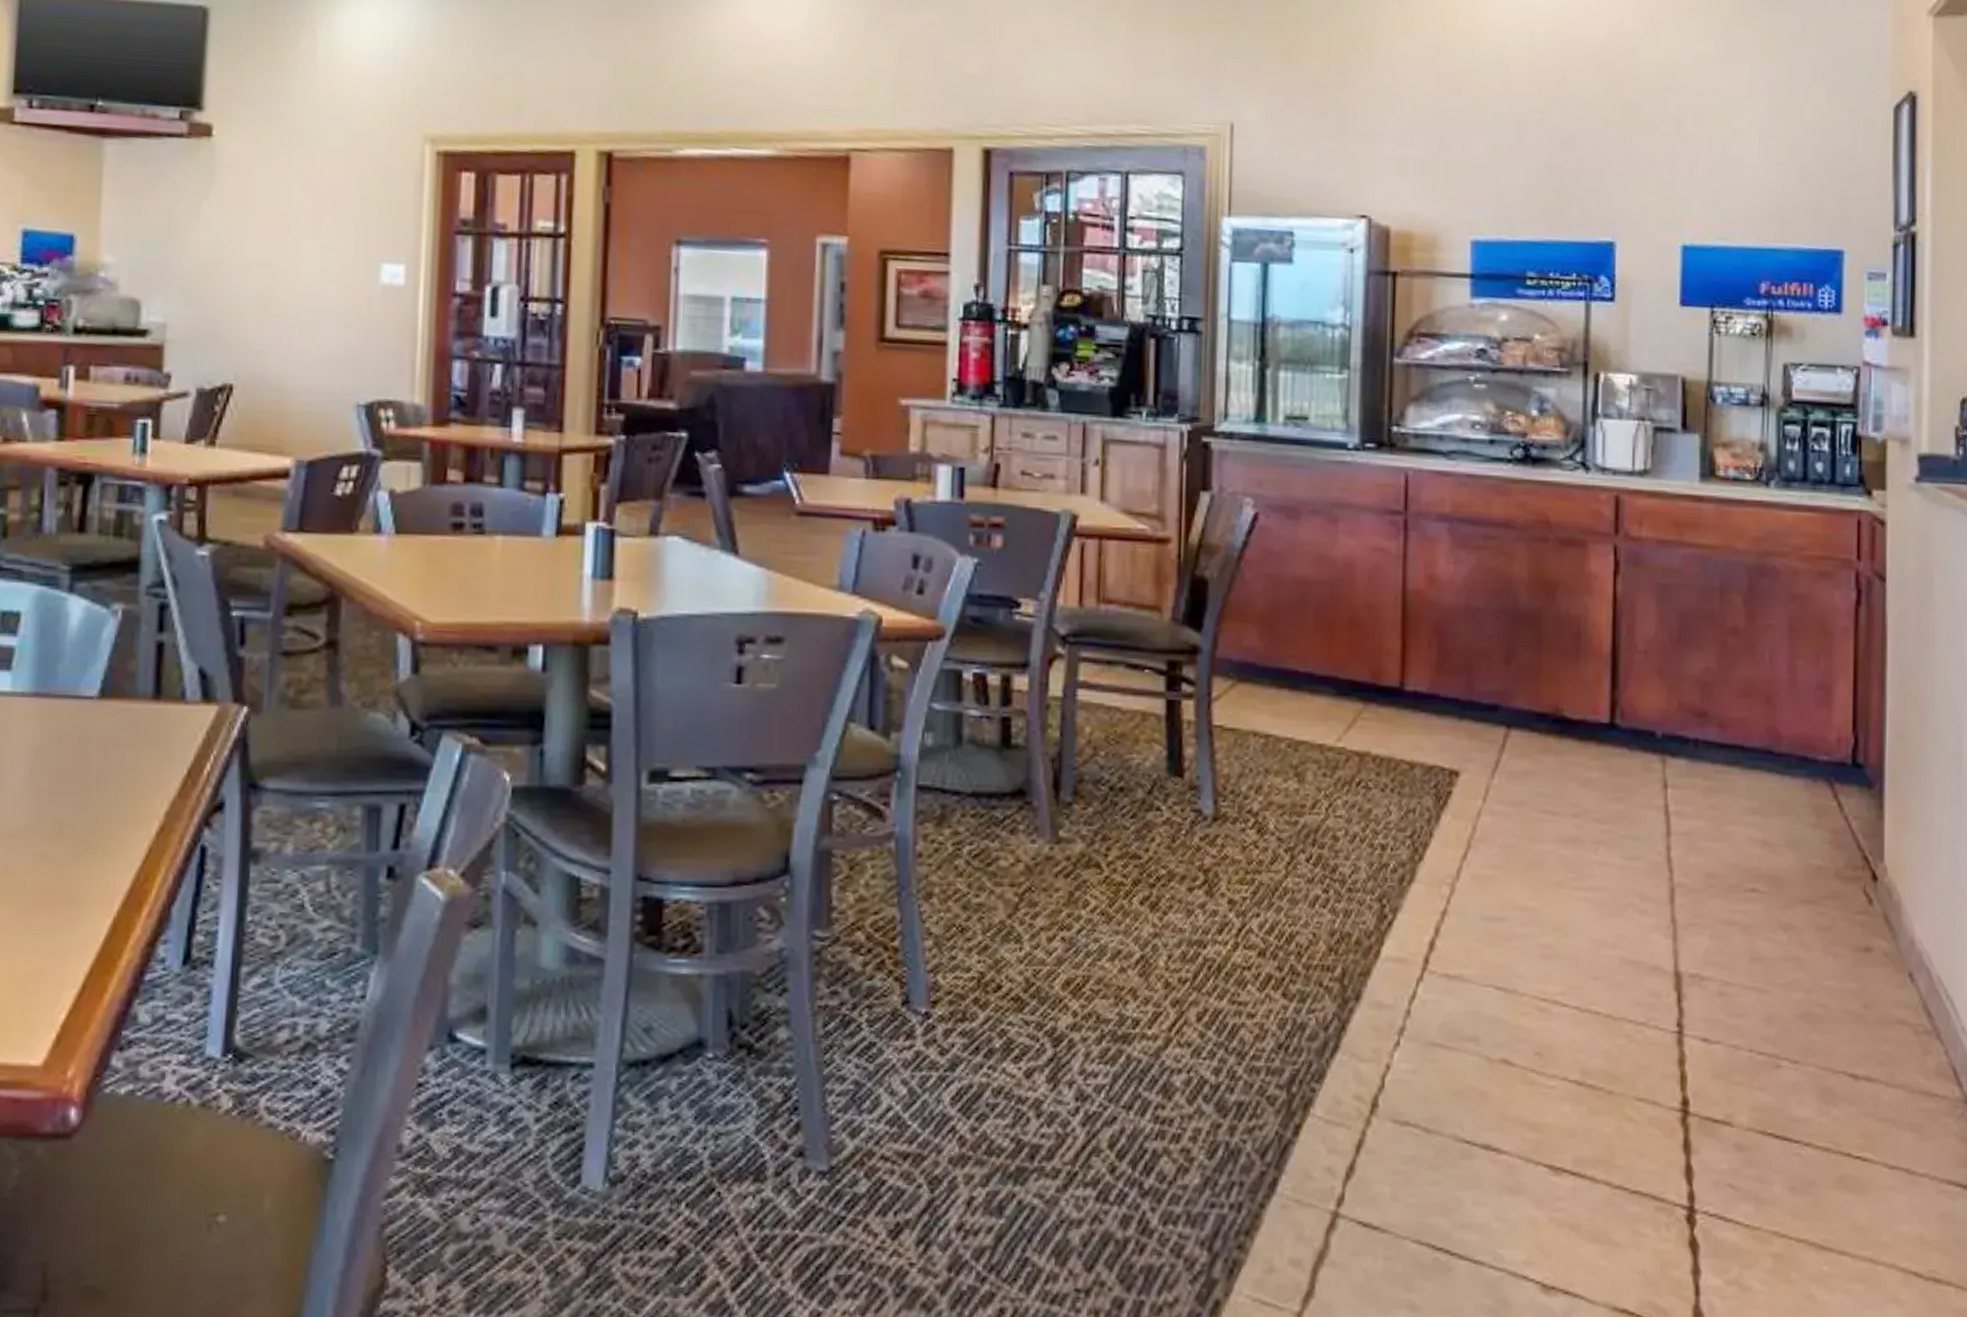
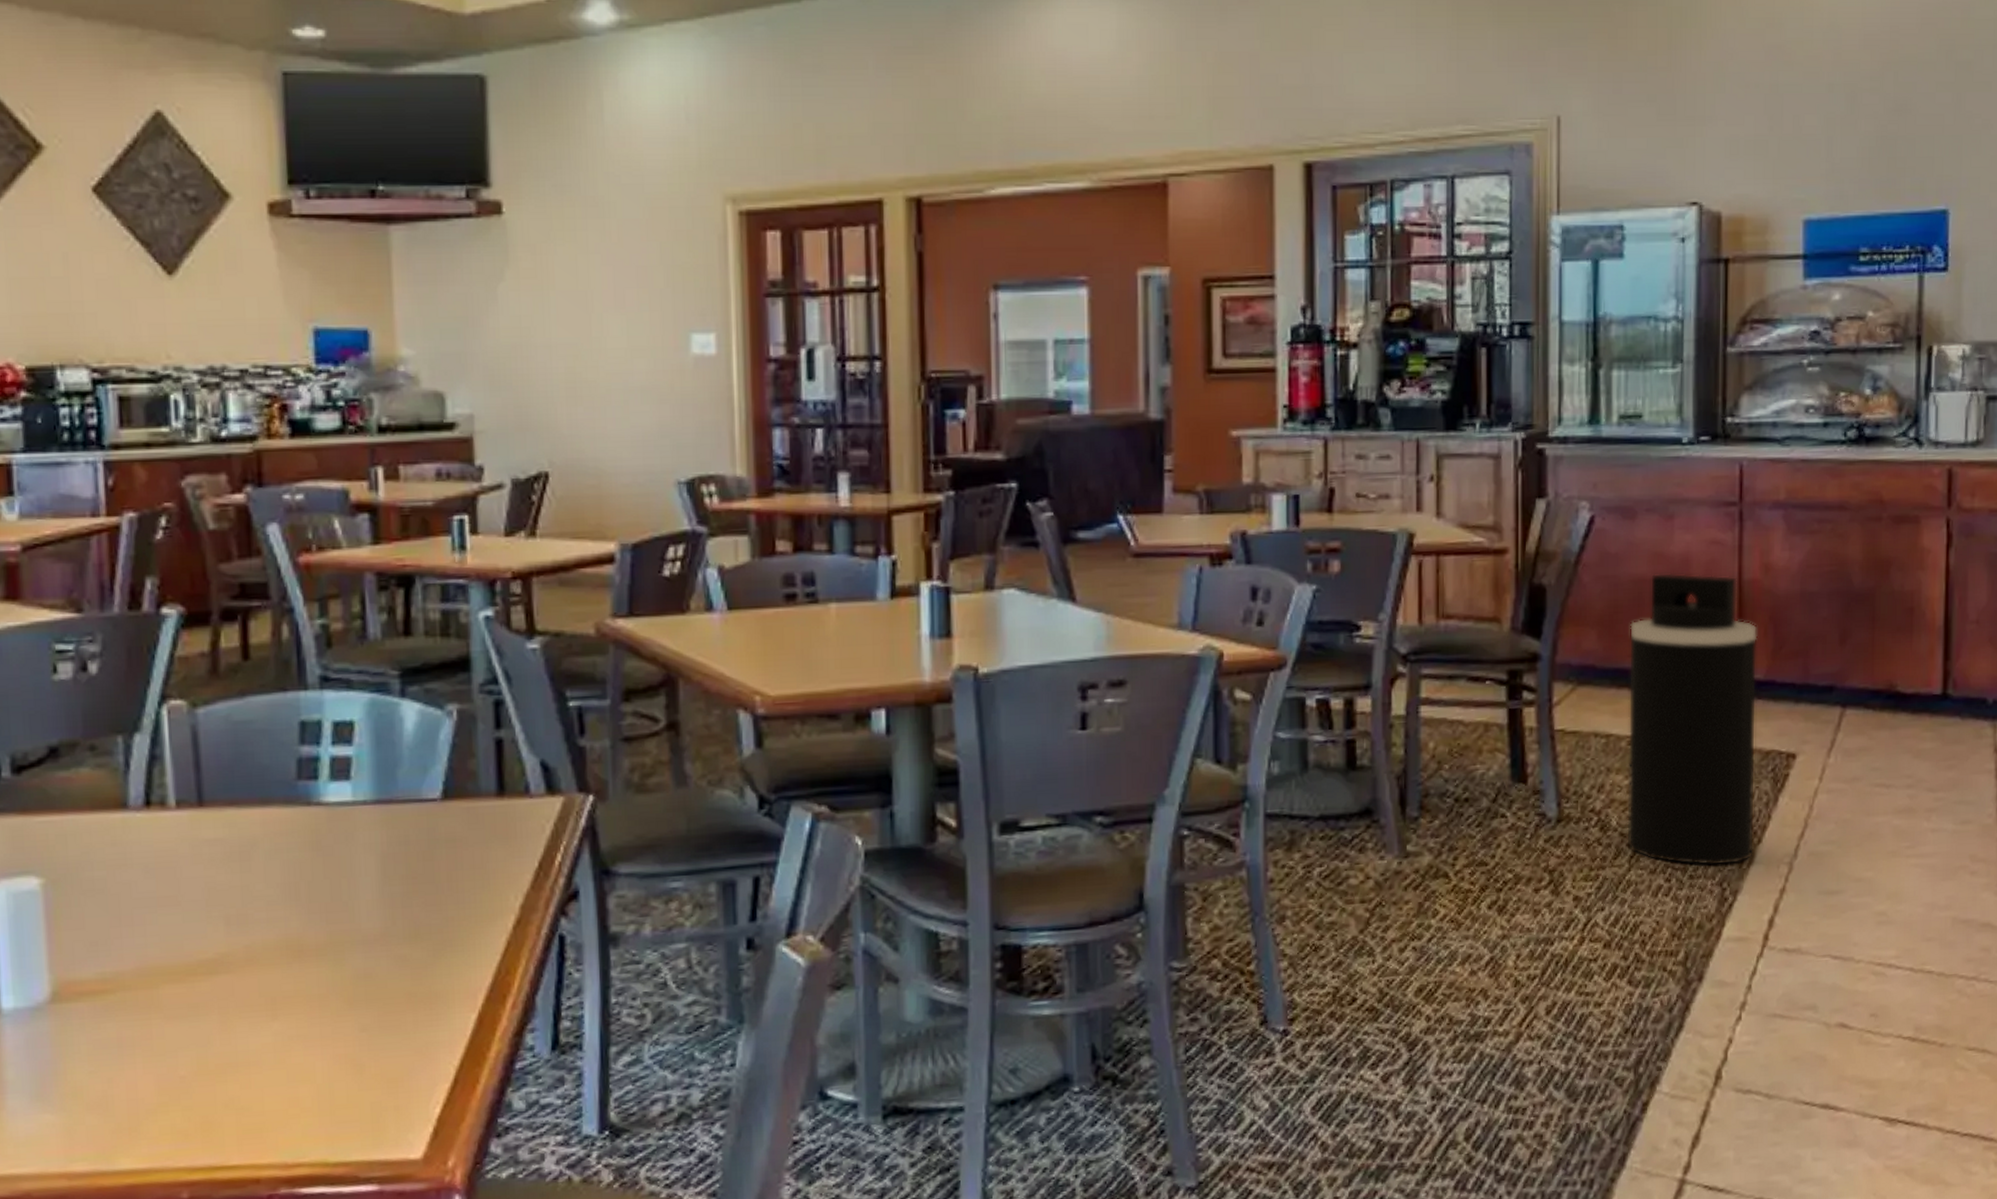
trash can: none [1284,575,1421,880] -> present [1627,572,1758,866]

